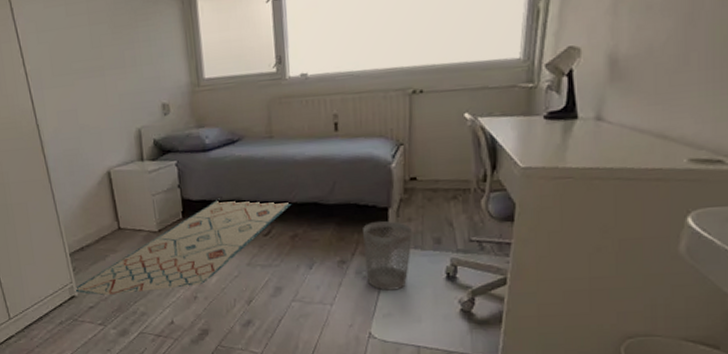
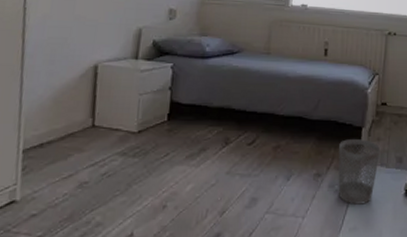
rug: present [73,198,292,295] -> none [15,104,279,201]

